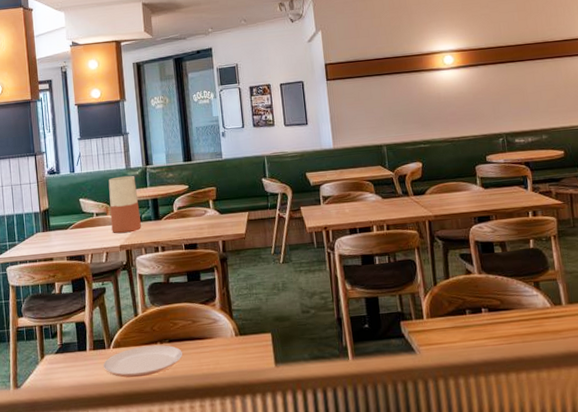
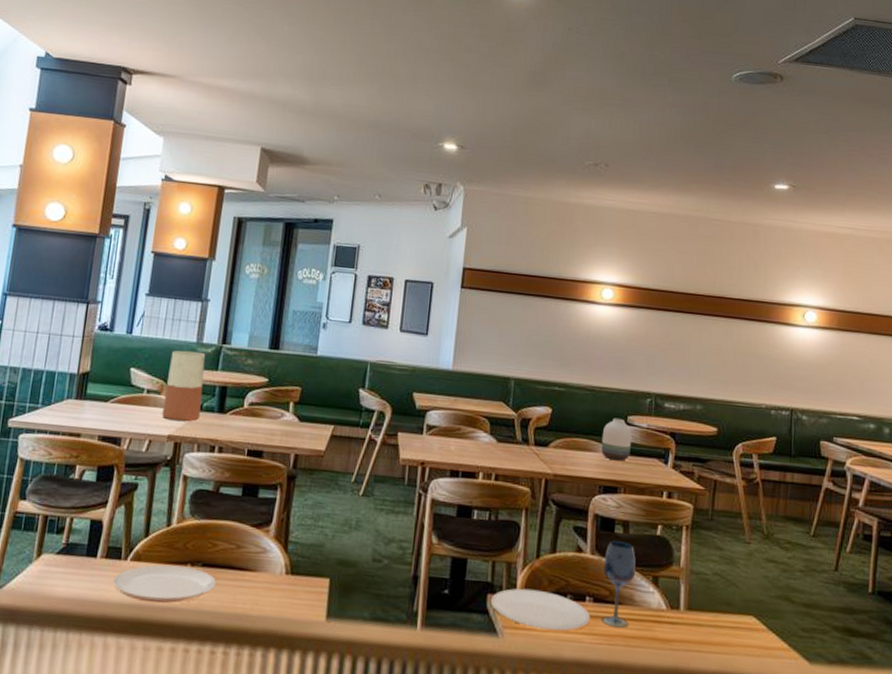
plate: none [404,310,489,342] -> present [491,588,590,631]
vase: none [467,159,495,195] -> present [600,418,632,461]
wineglass: none [490,258,523,330] -> present [601,540,636,629]

